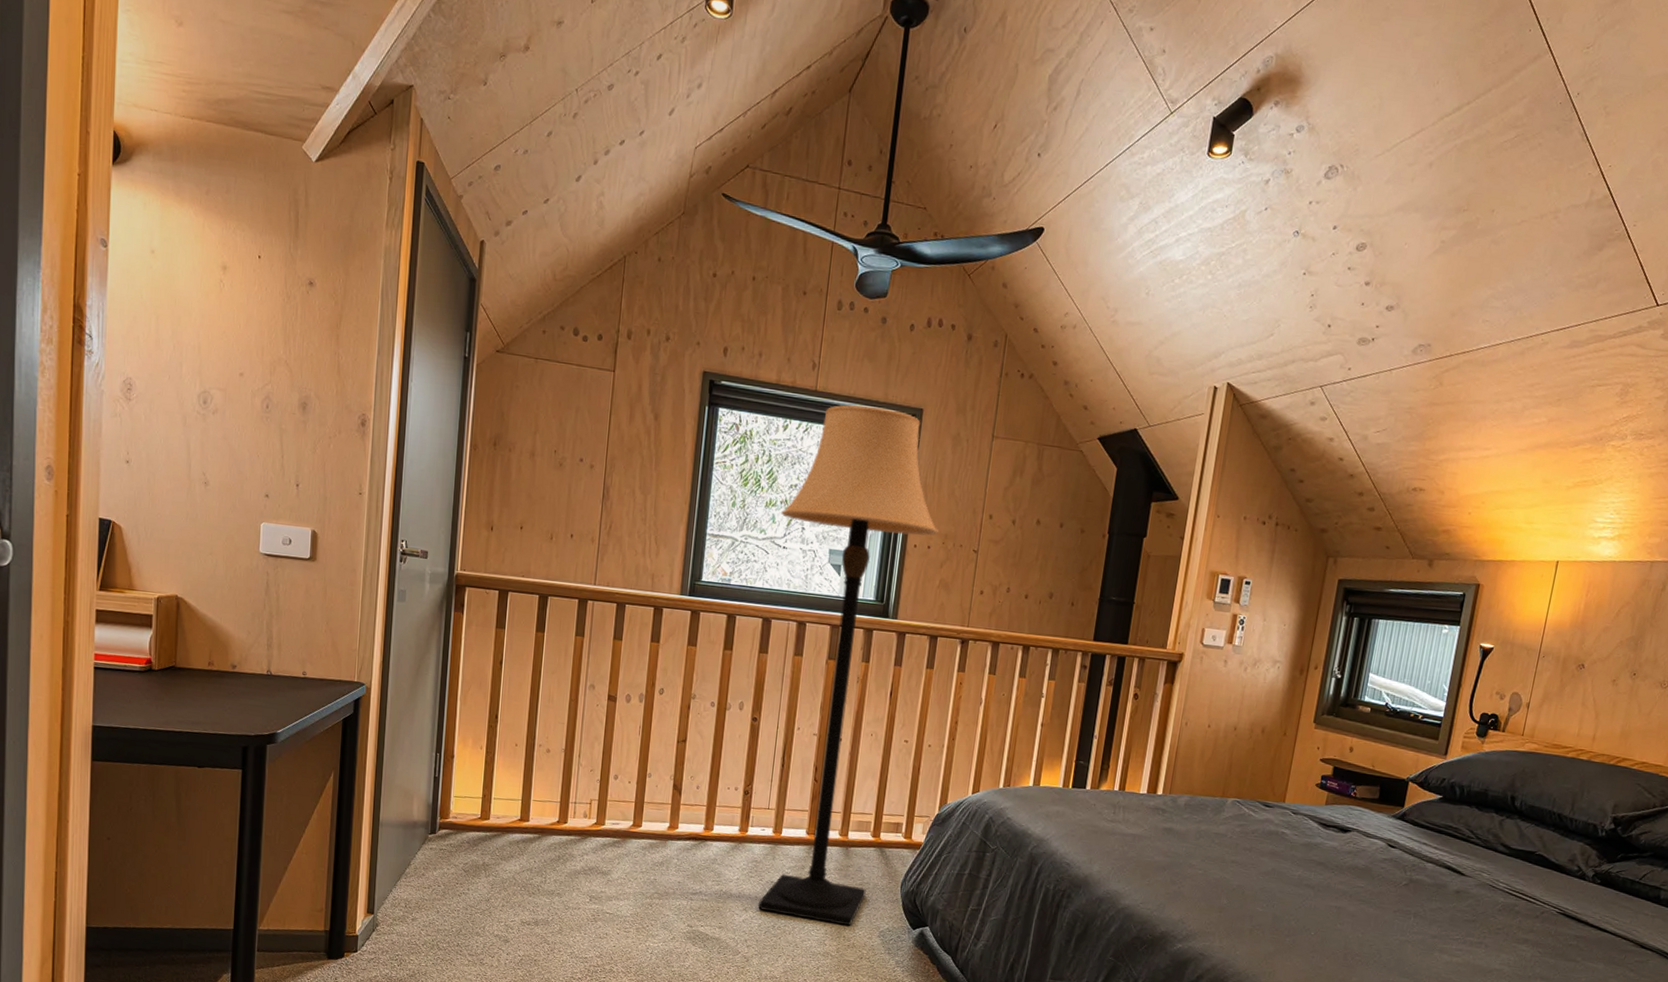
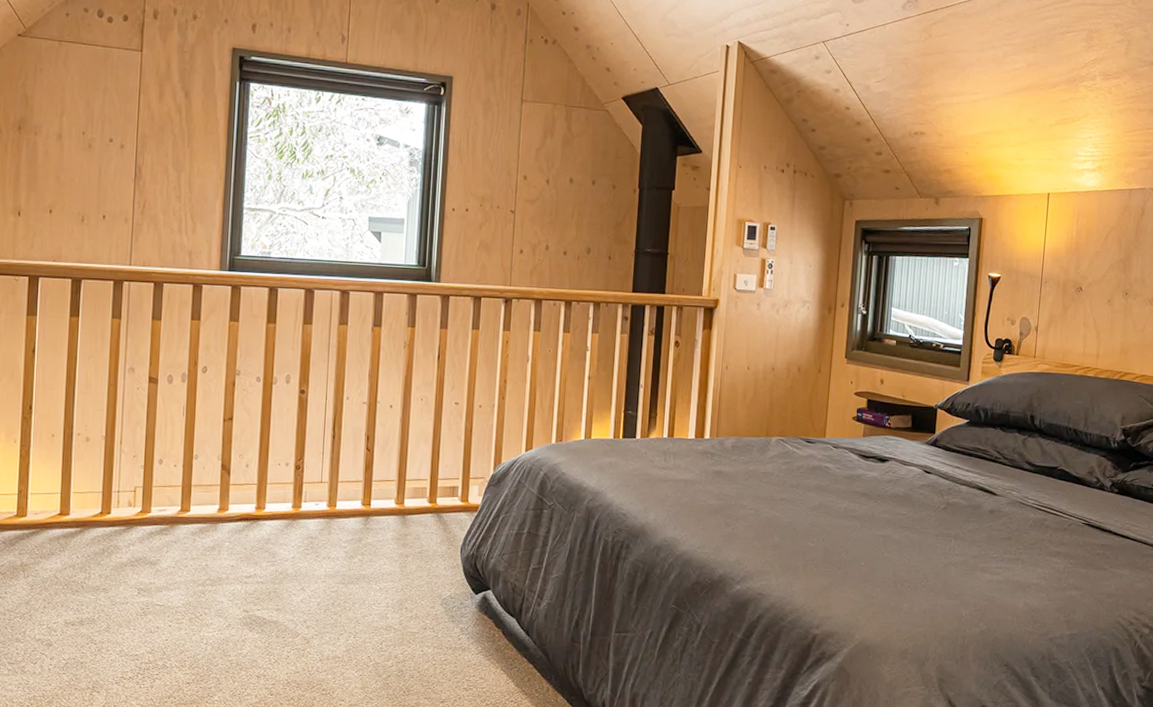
lamp: present [758,405,940,926] -> none [316,75,476,597]

